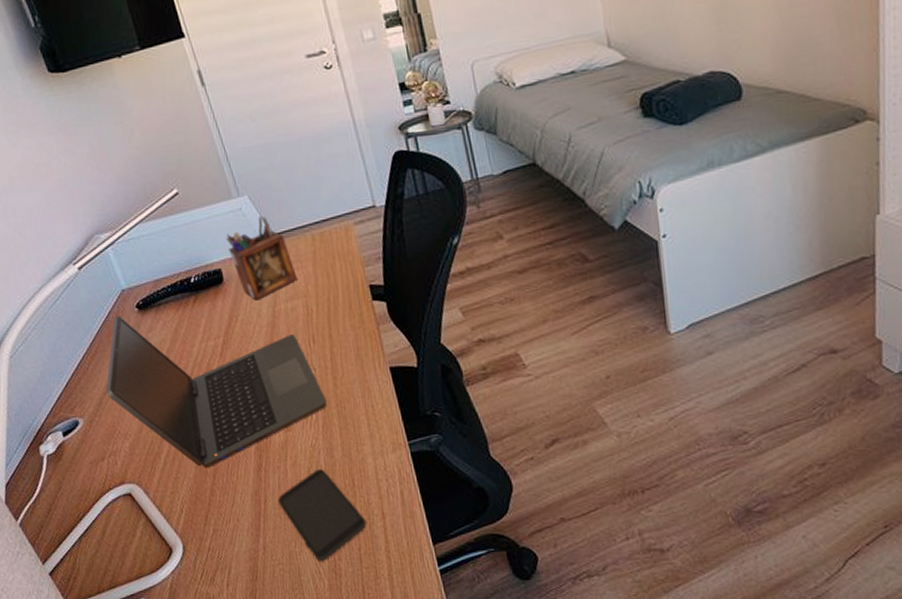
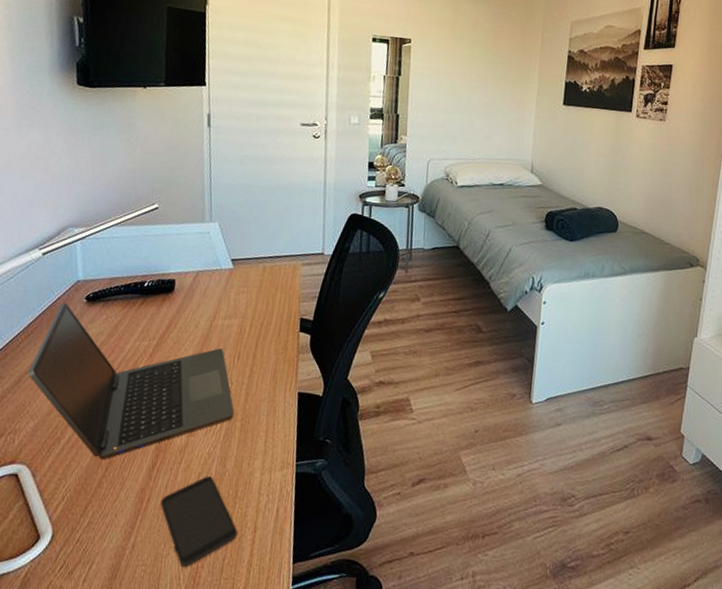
desk organizer: present [225,216,297,301] -> none [187,242,241,313]

